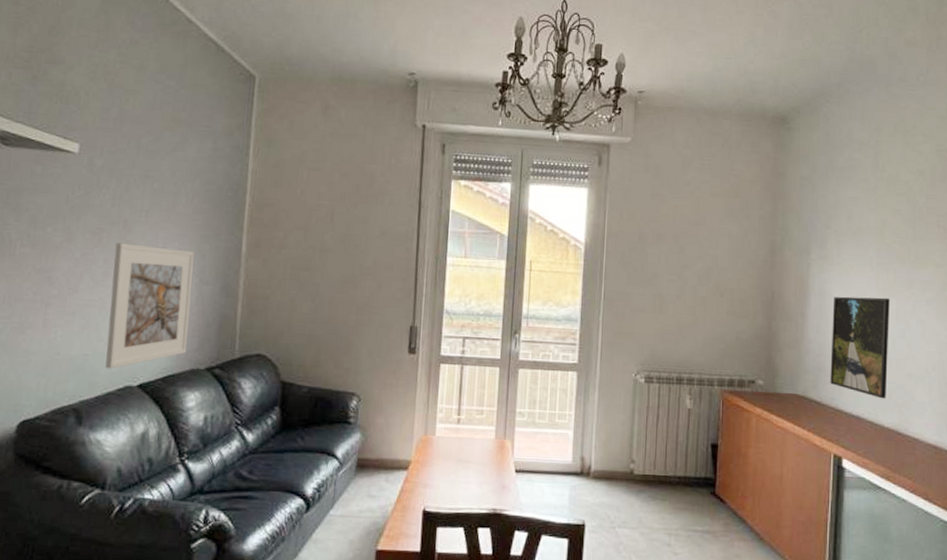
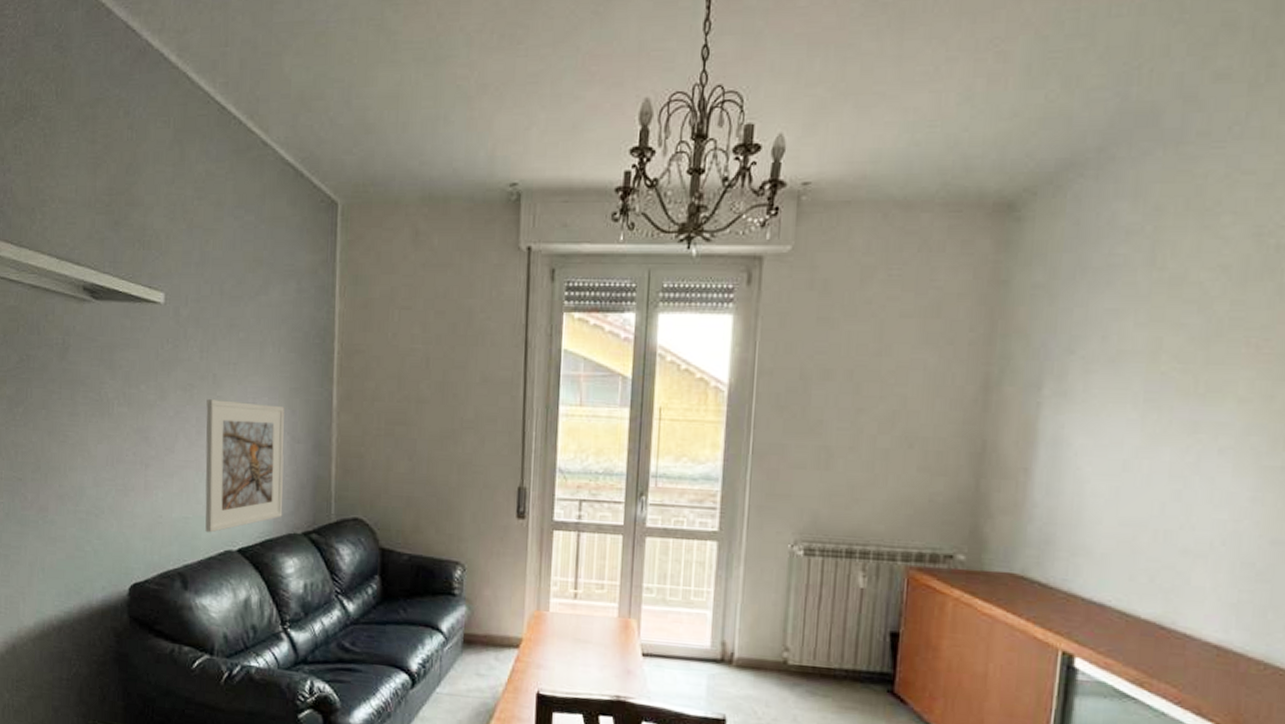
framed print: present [830,296,890,399] -> none [1062,445,1161,582]

